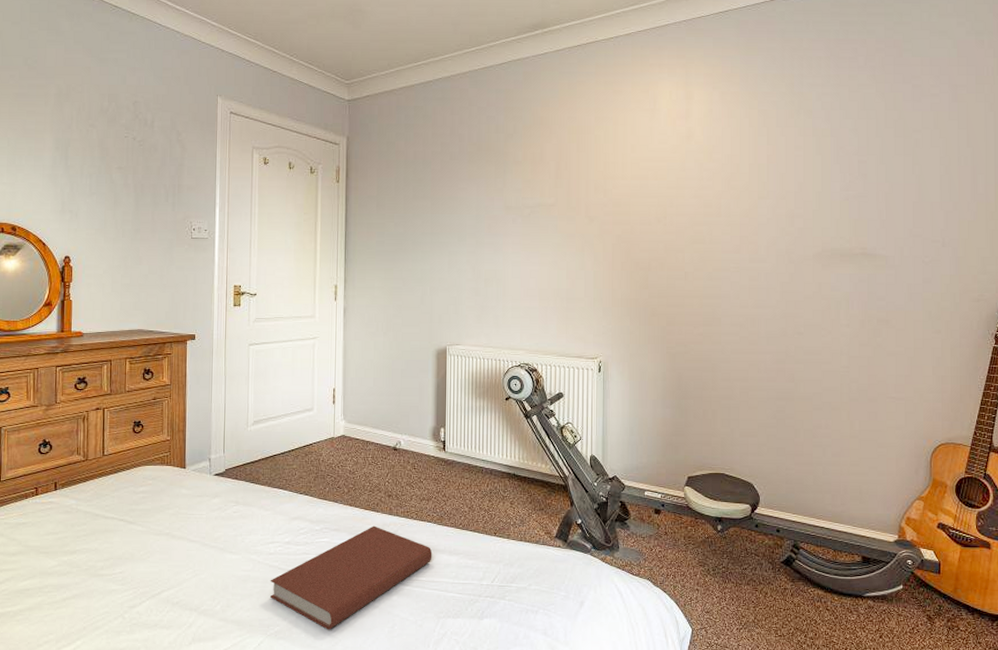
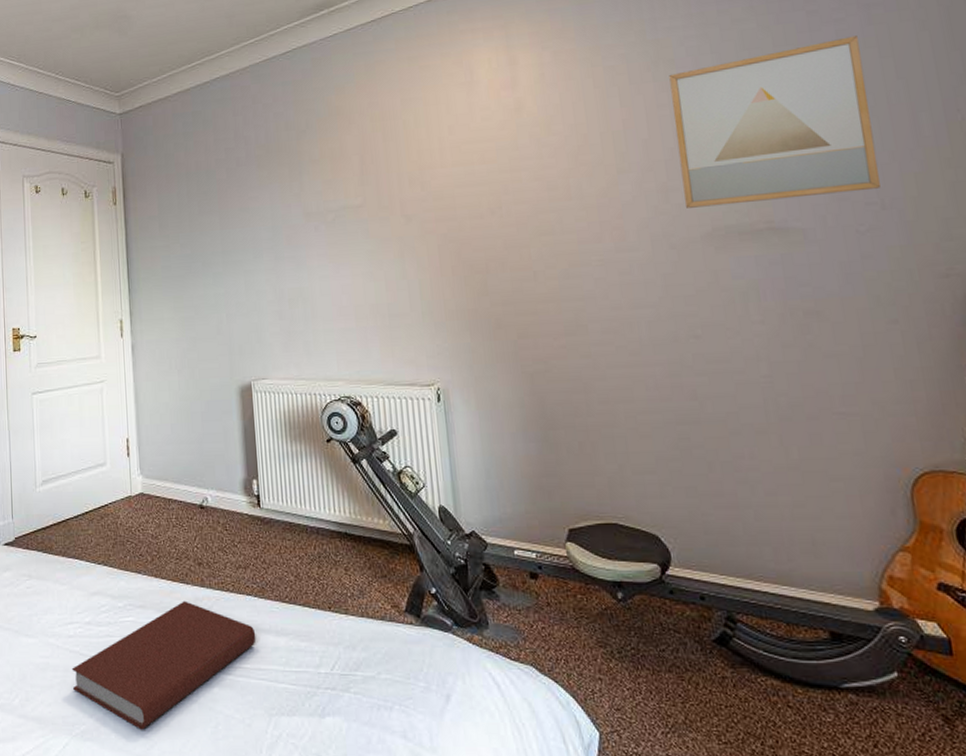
wall art: none [806,109,945,232] -> present [669,36,881,208]

